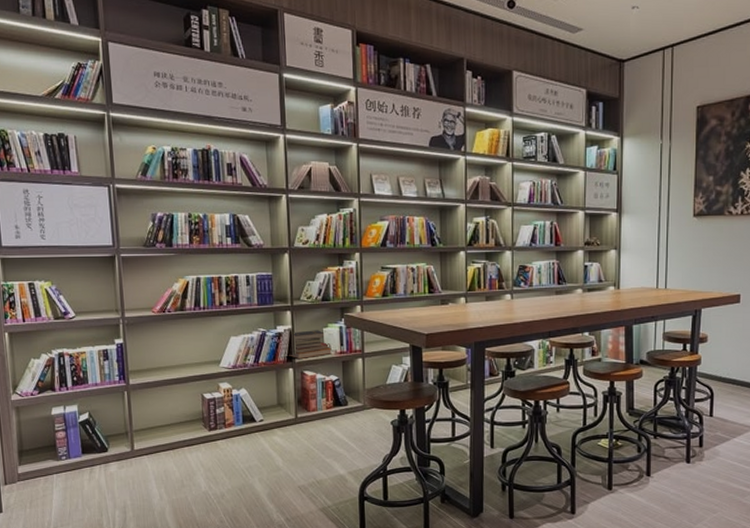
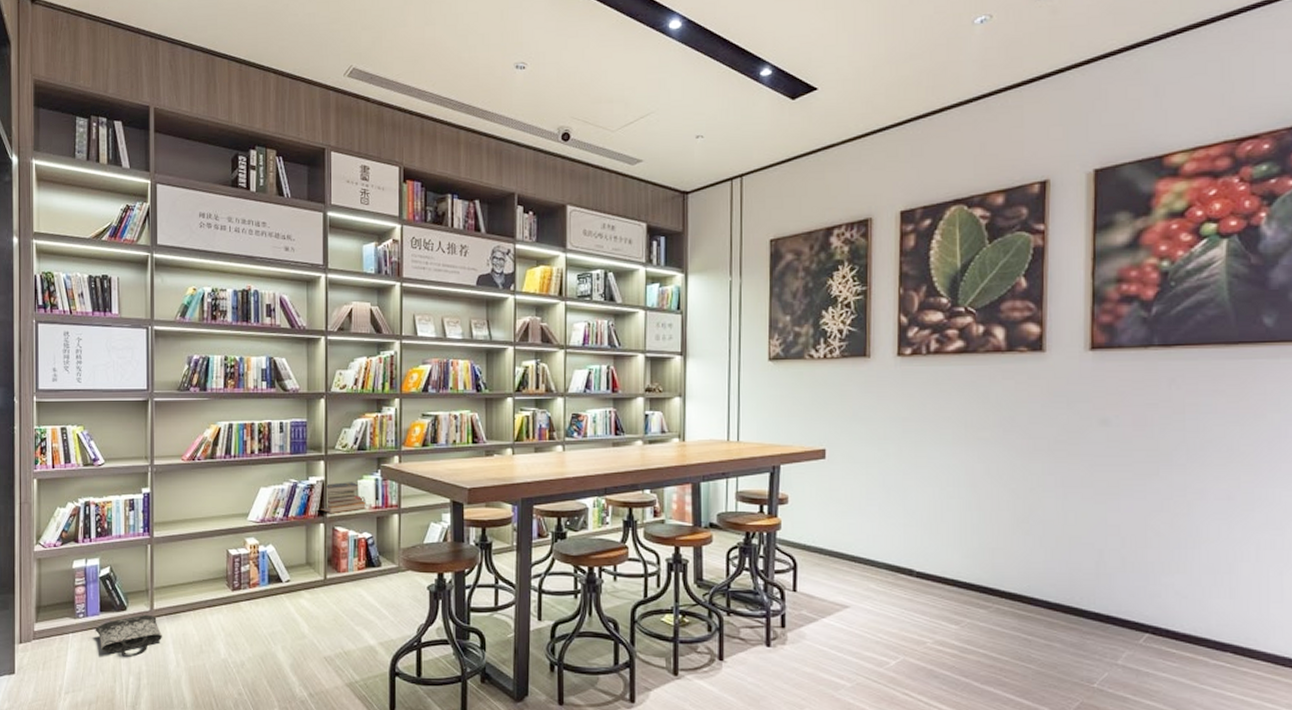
tote bag: none [78,454,145,492] -> present [95,614,163,656]

